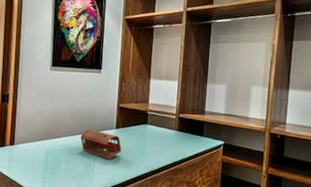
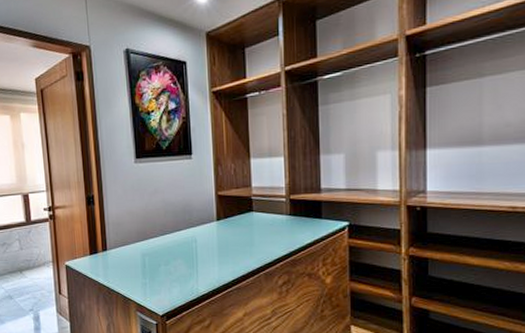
wooden box: present [80,129,122,159] -> none [178,224,227,256]

